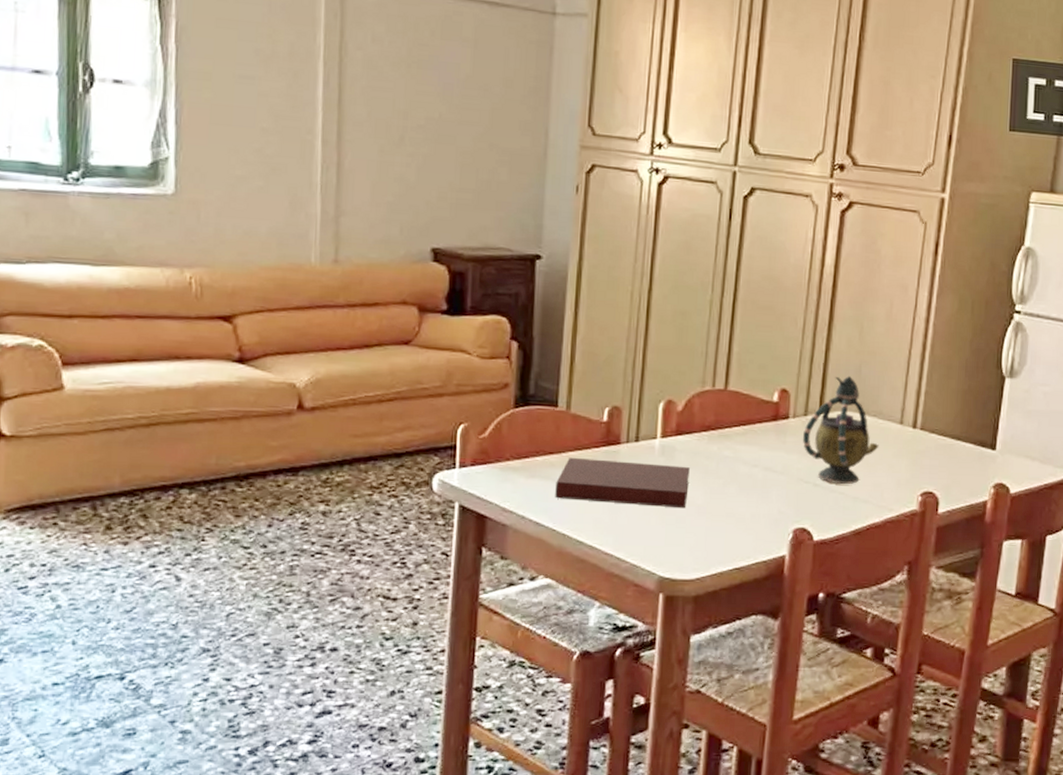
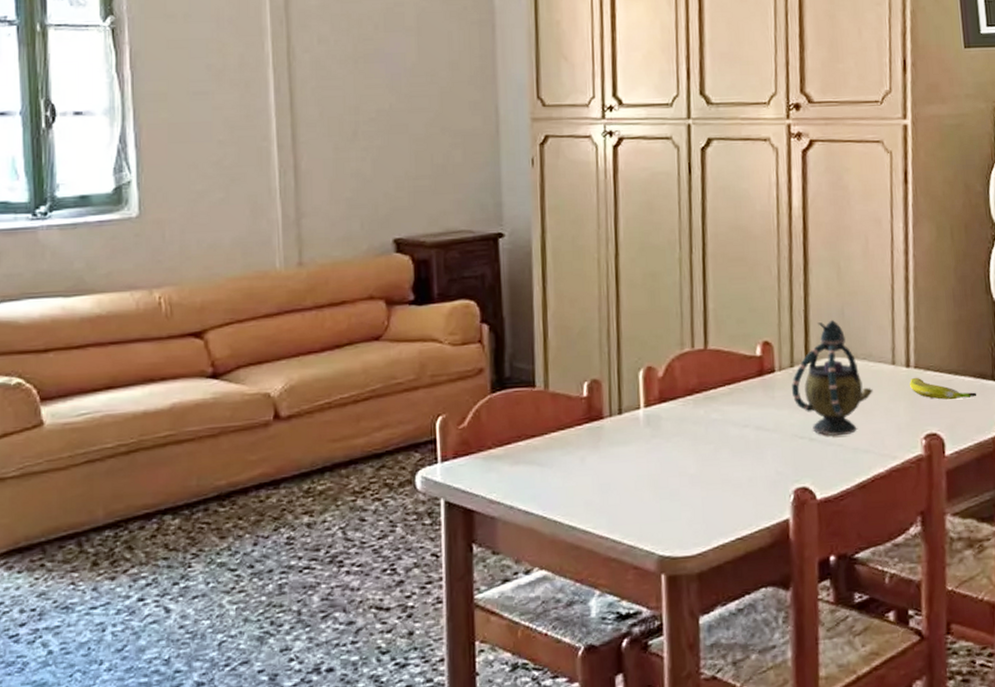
notebook: present [555,457,690,509] -> none [541,434,679,484]
banana: none [914,438,975,463] -> present [910,377,977,400]

